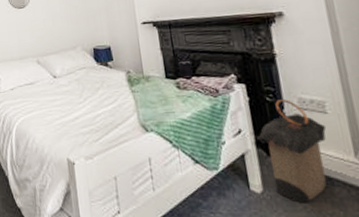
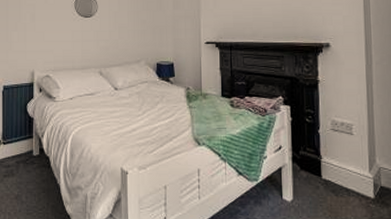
laundry hamper: present [256,98,327,203] -> none [293,120,351,210]

